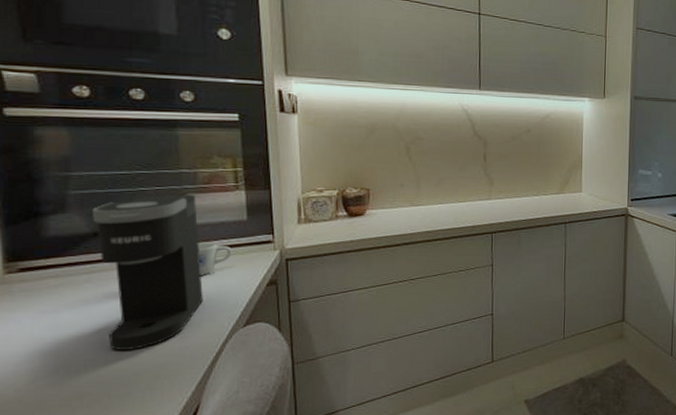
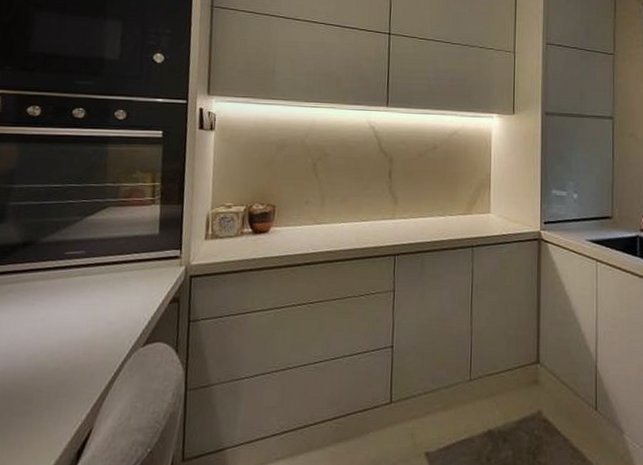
coffee maker: present [93,194,203,350] -> none [19,207,116,364]
mug: present [198,242,232,275] -> none [109,255,142,290]

